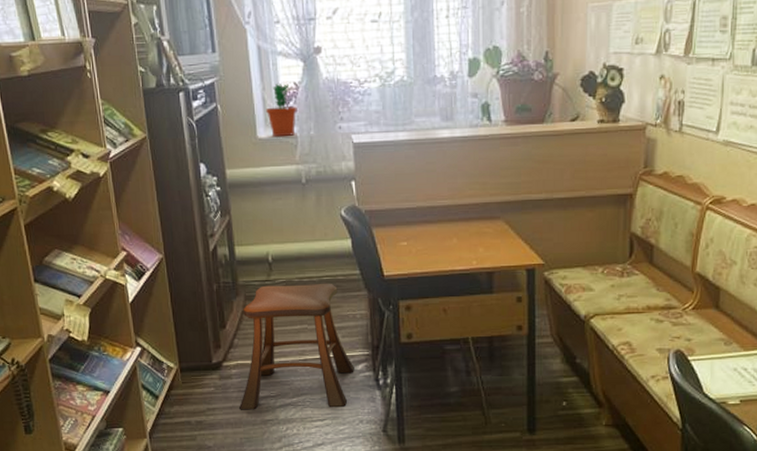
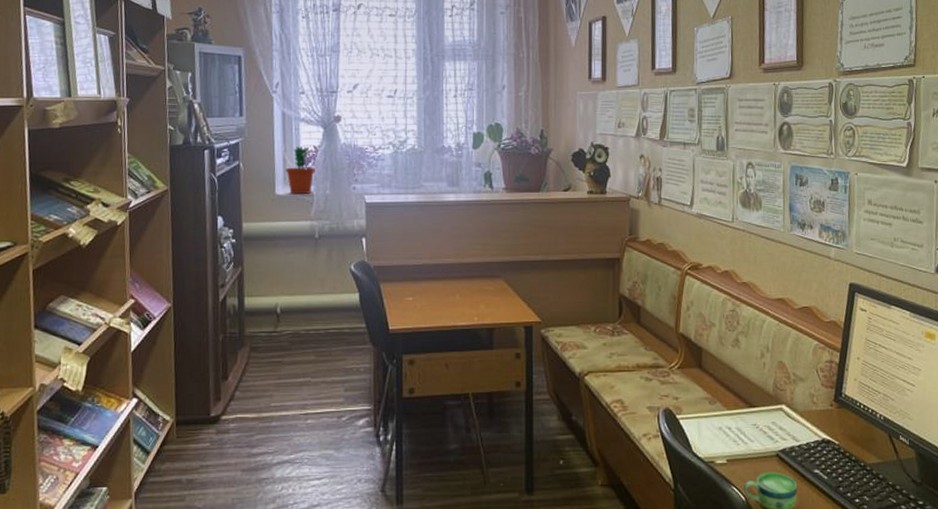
stool: present [239,283,354,410] -> none [234,335,355,468]

